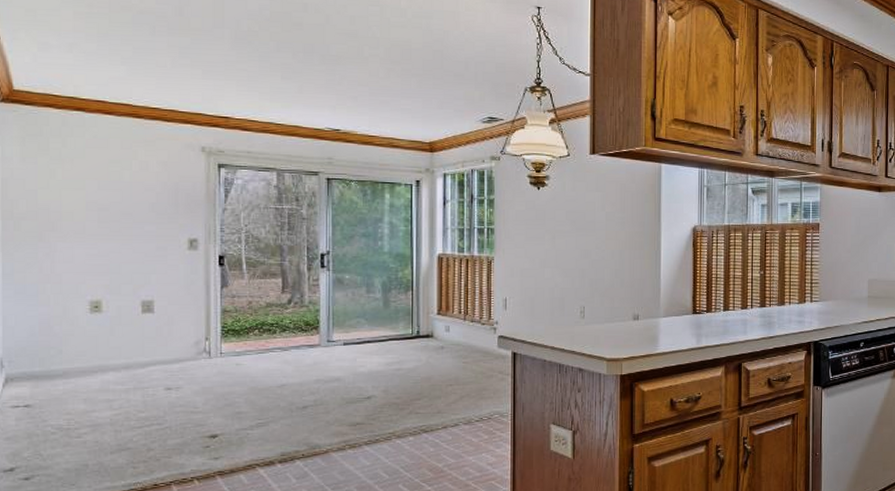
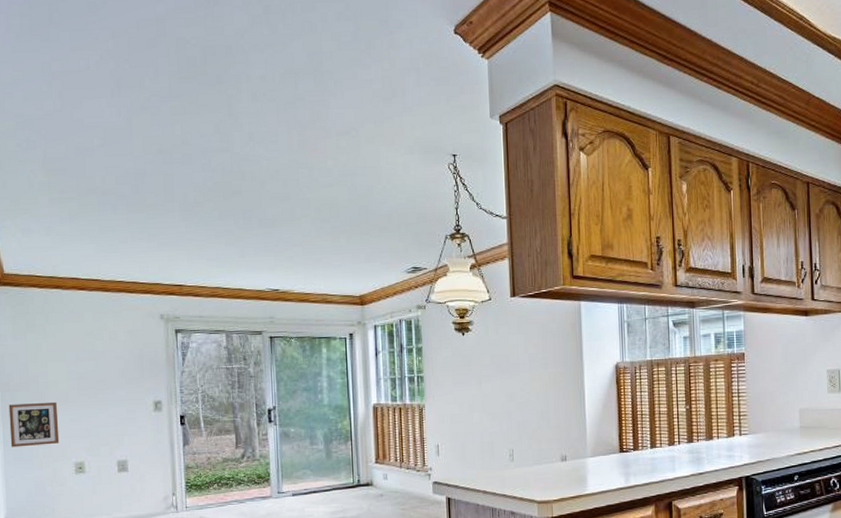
picture frame: none [11,233,73,281] -> present [8,401,60,448]

